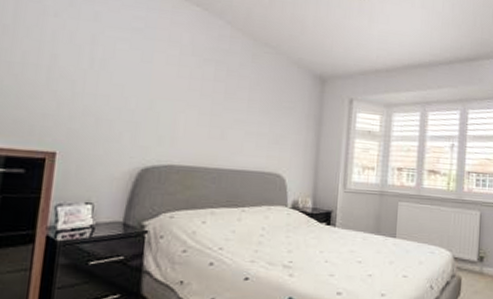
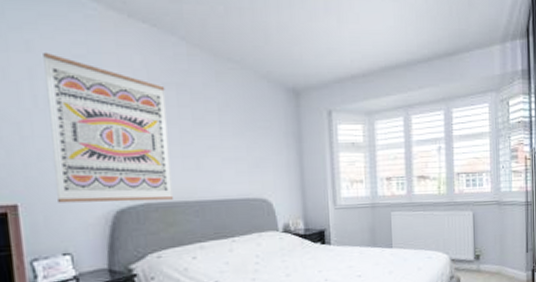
wall art: none [90,22,206,164] -> present [43,52,173,203]

